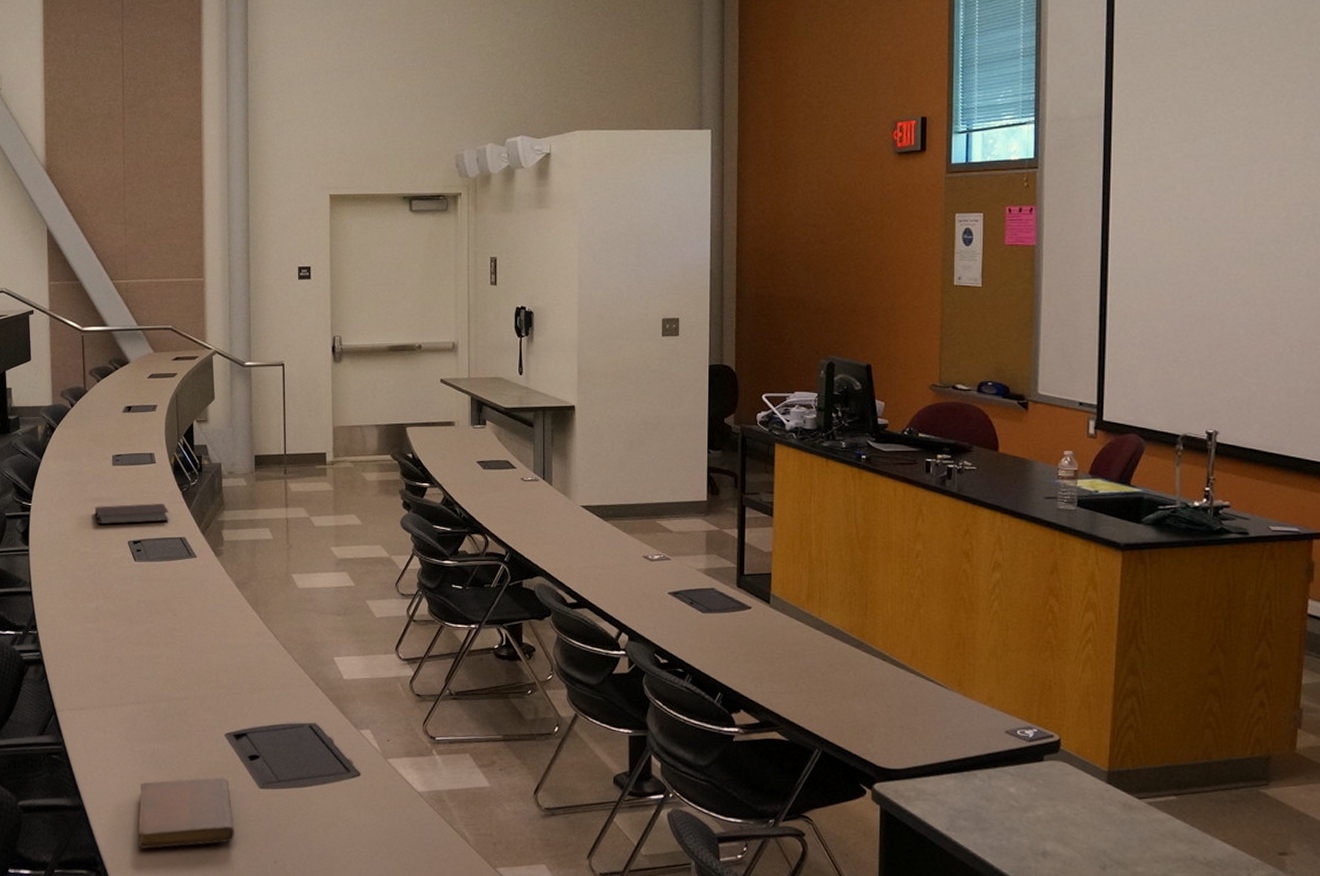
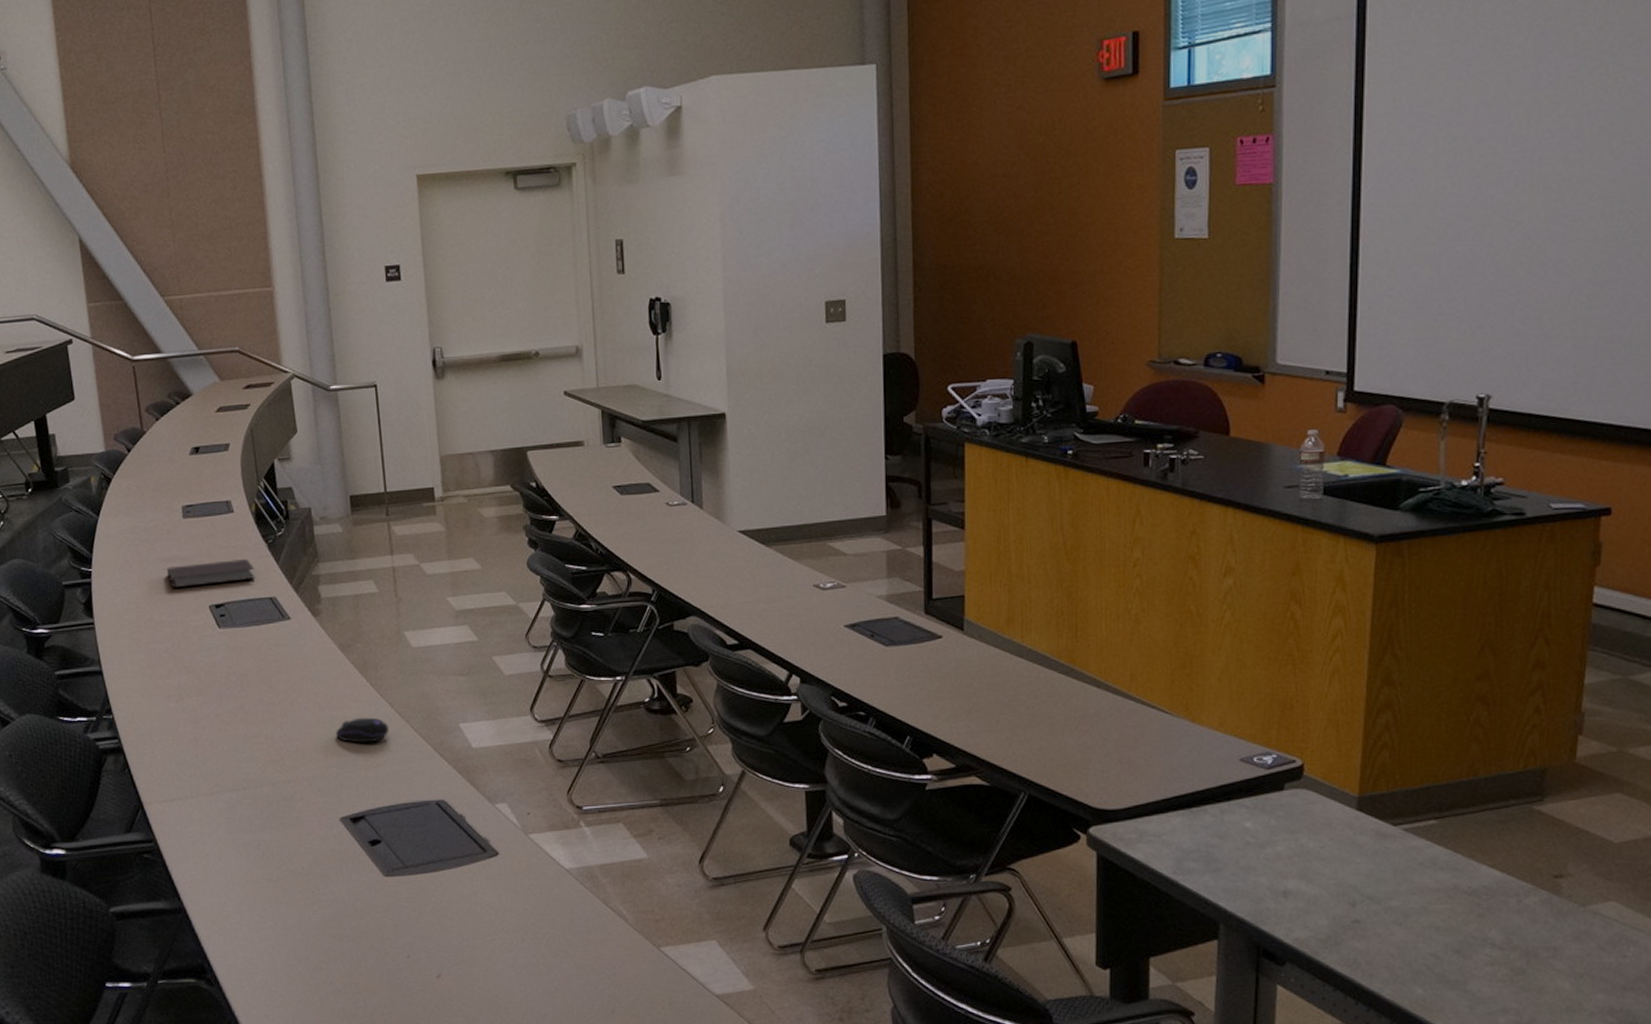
notebook: present [137,777,235,849] -> none [247,867,360,951]
computer mouse: none [227,646,274,669] -> present [335,717,390,743]

